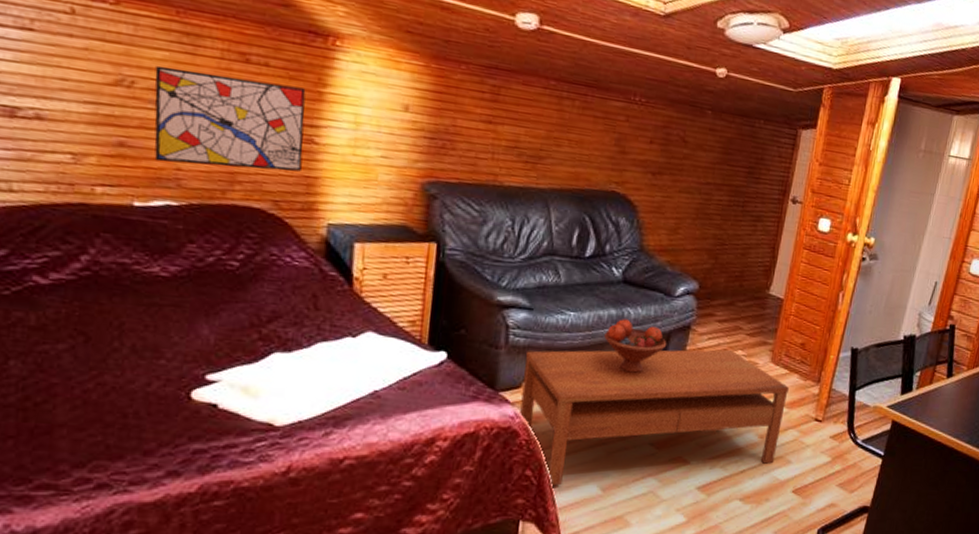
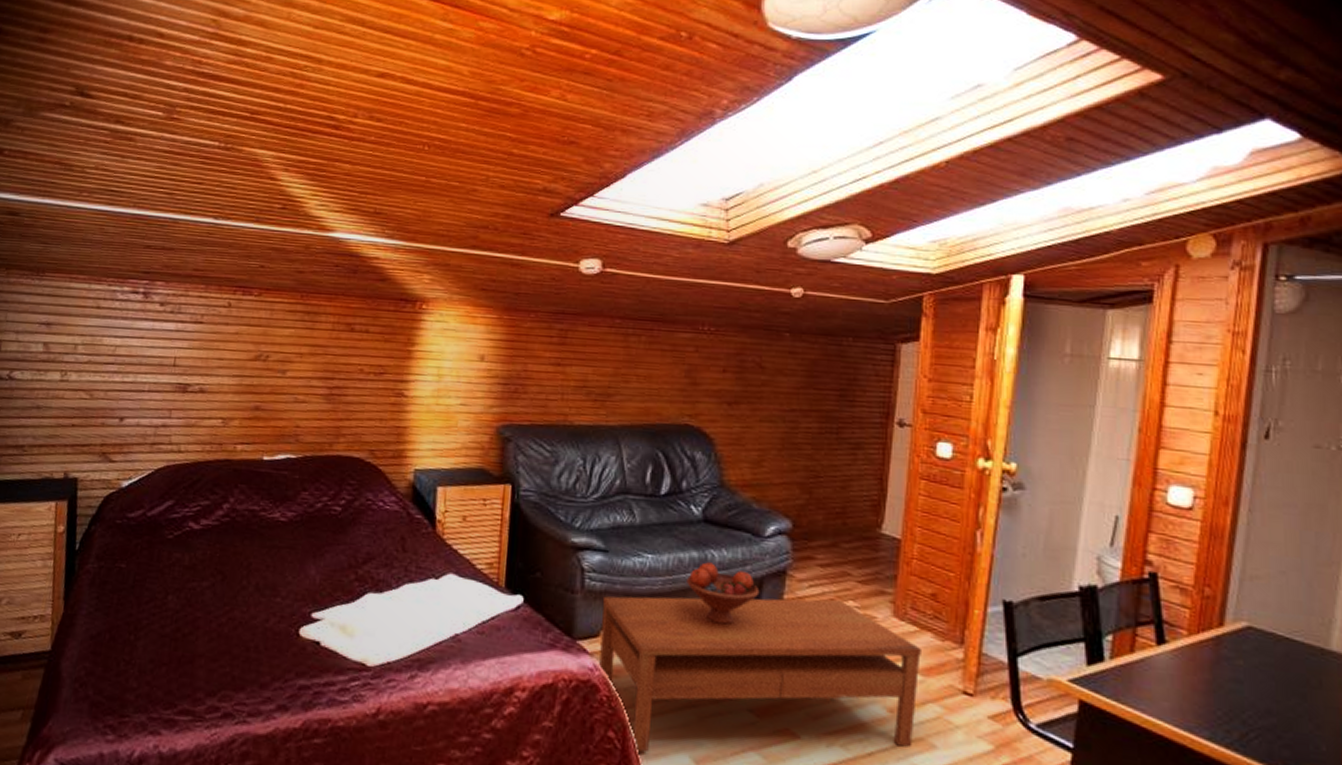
wall art: present [154,65,306,172] -> none [280,341,398,423]

